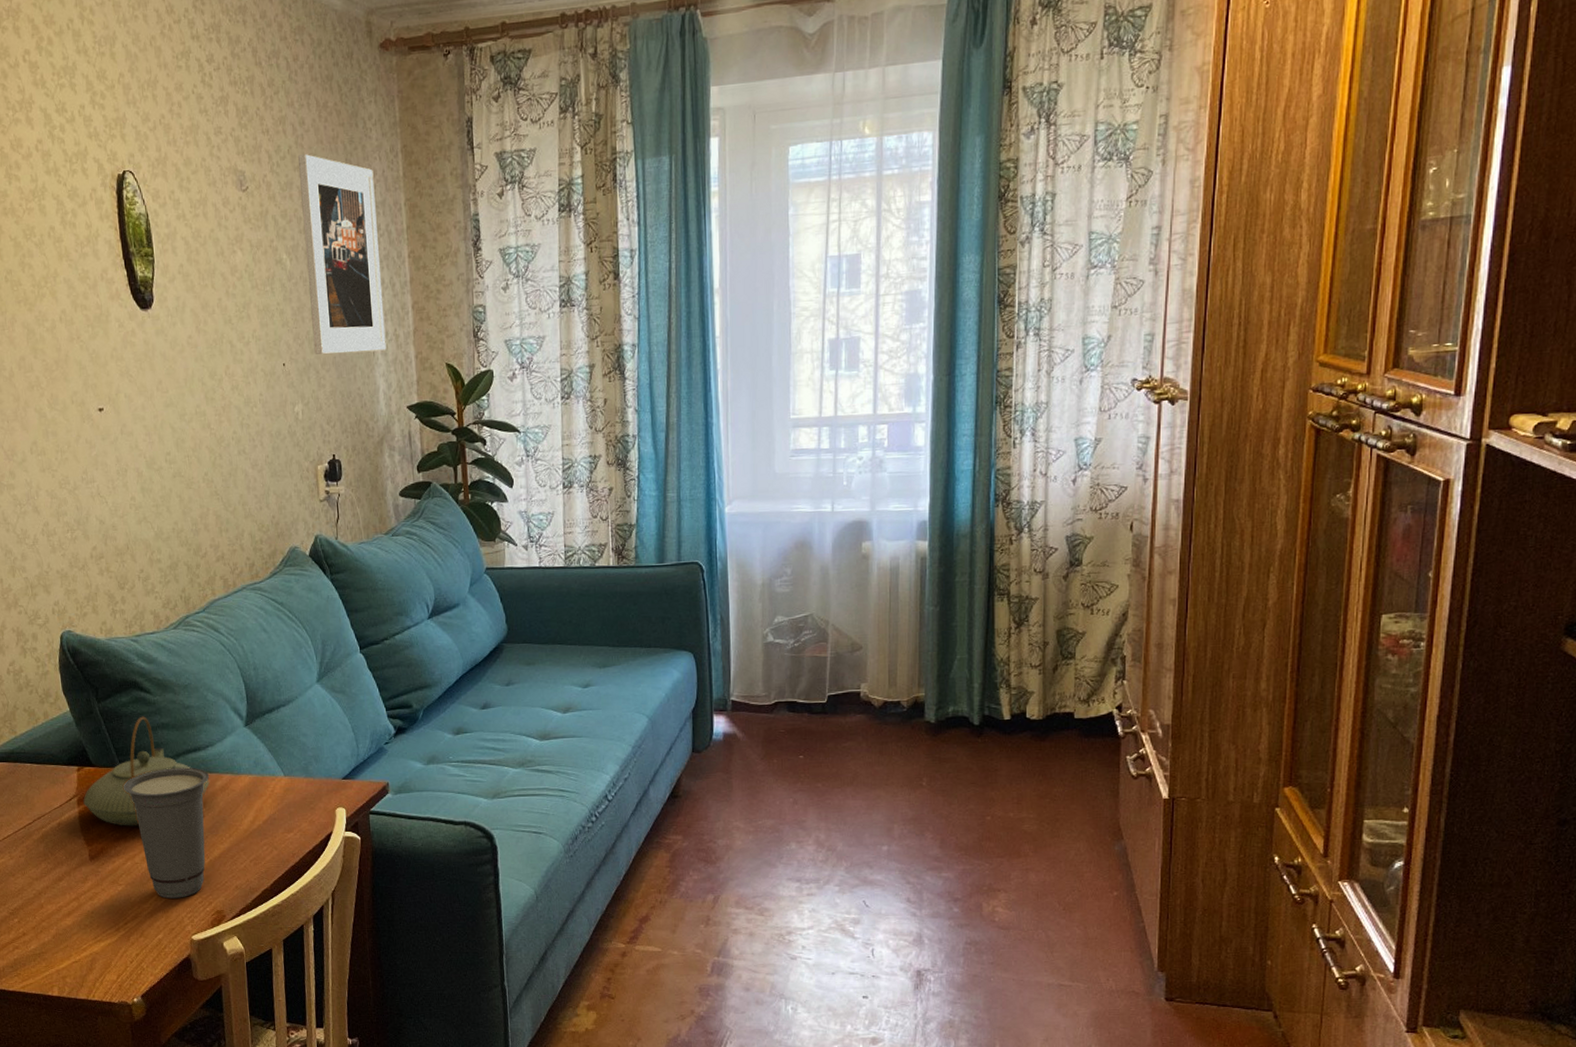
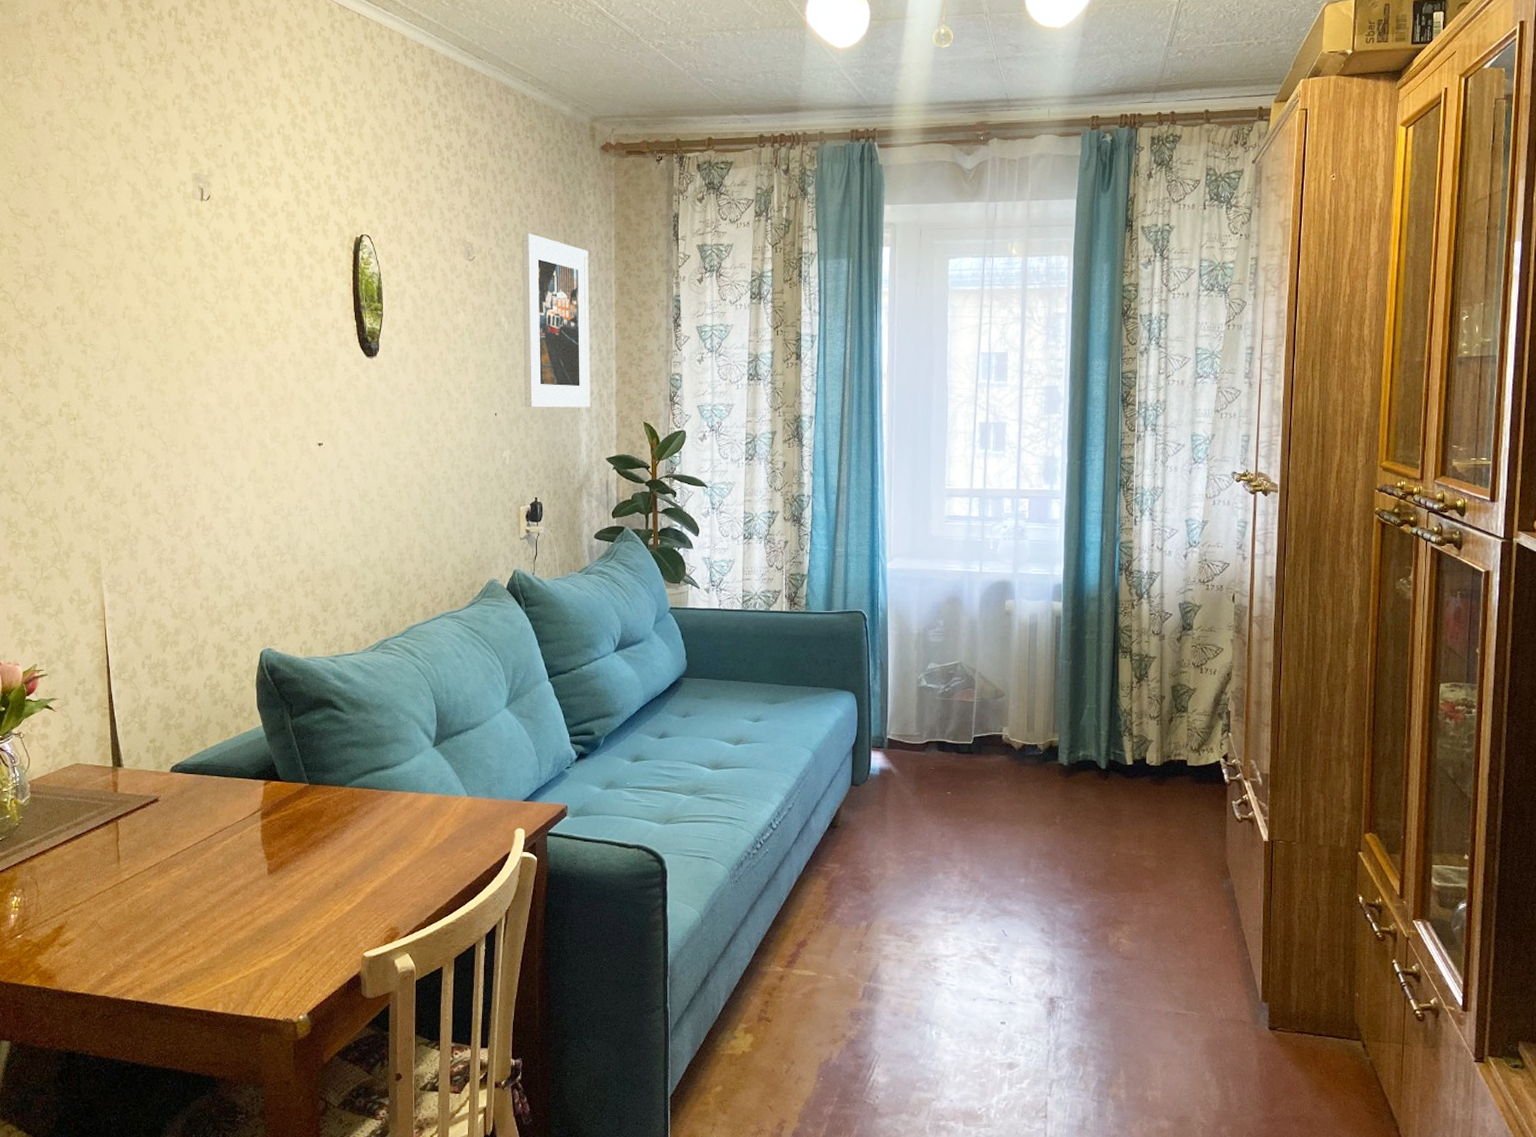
teapot: present [83,716,210,826] -> none [267,733,394,841]
cup: present [123,767,209,899] -> none [308,785,394,914]

